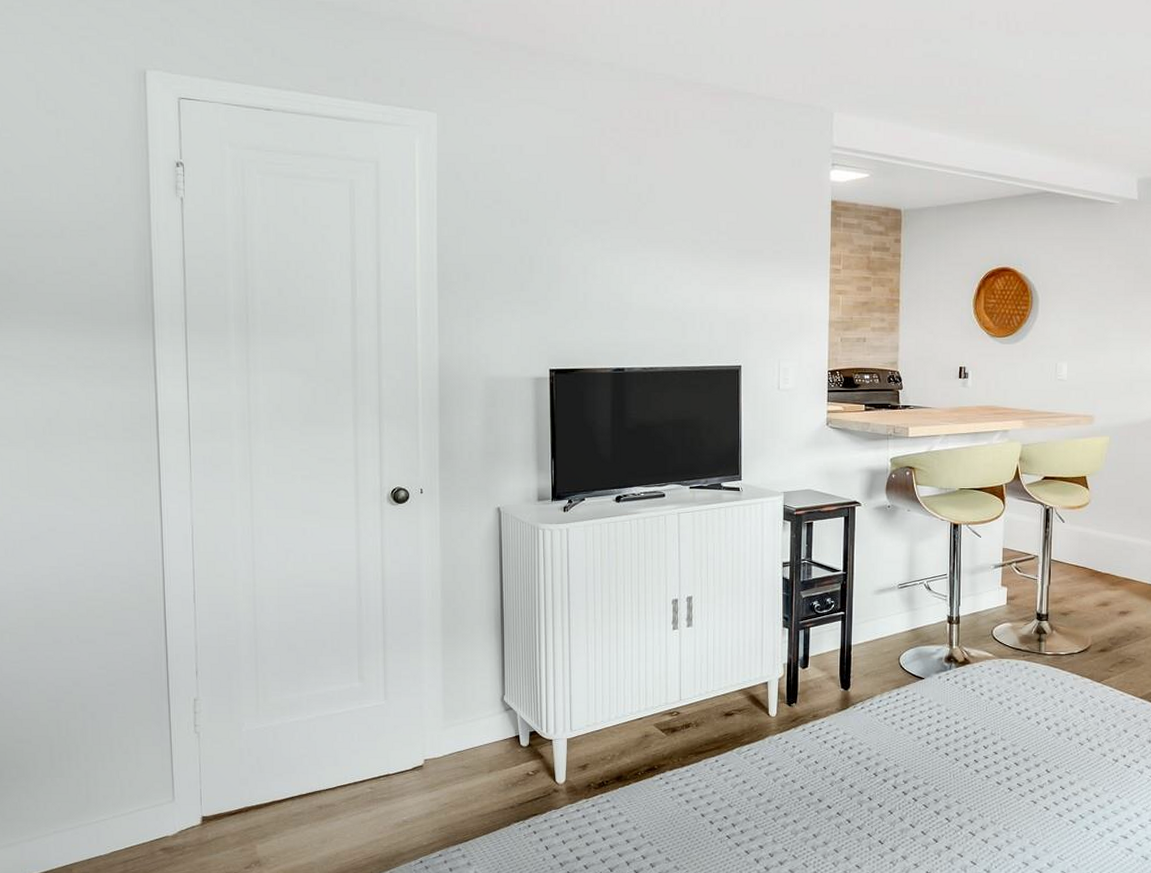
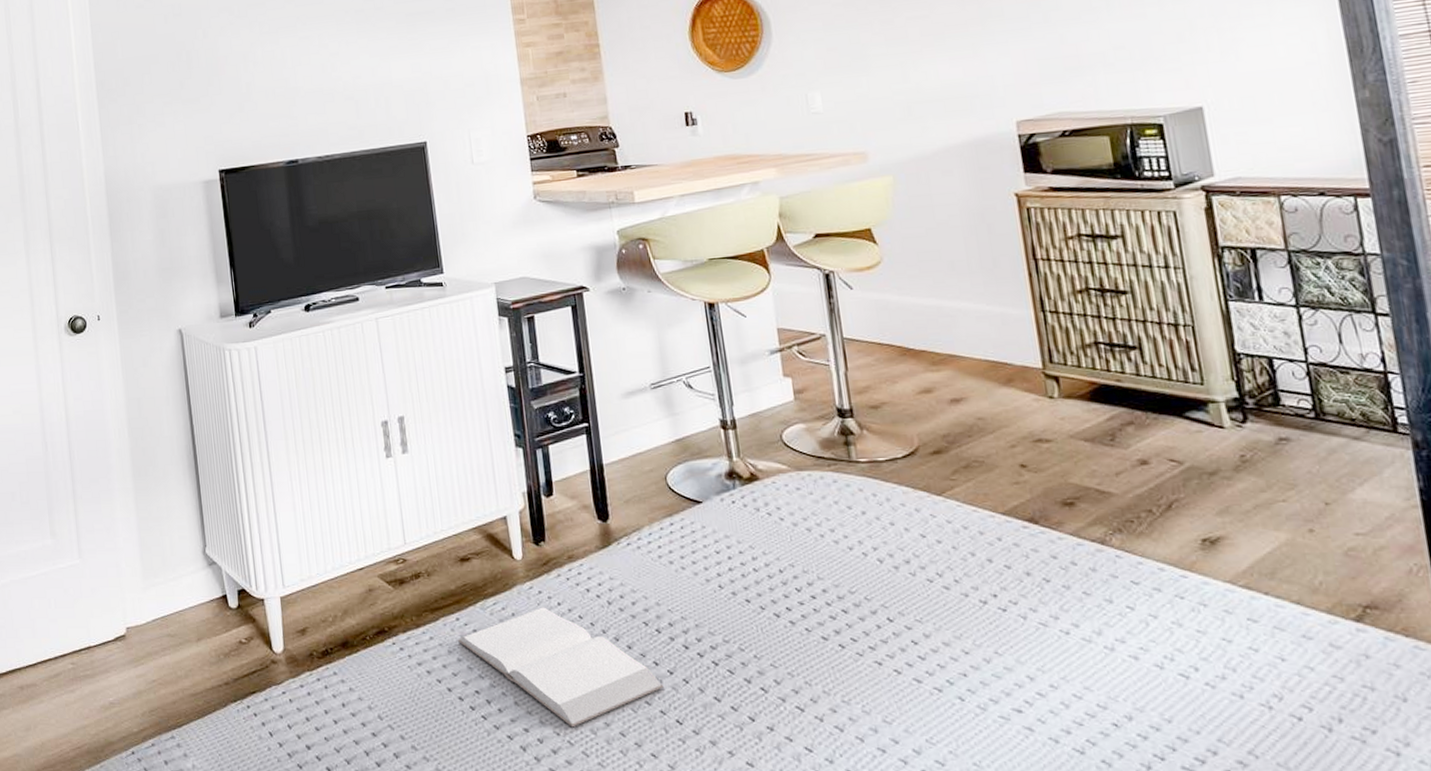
book: none [715,754,873,845] -> present [458,607,664,728]

